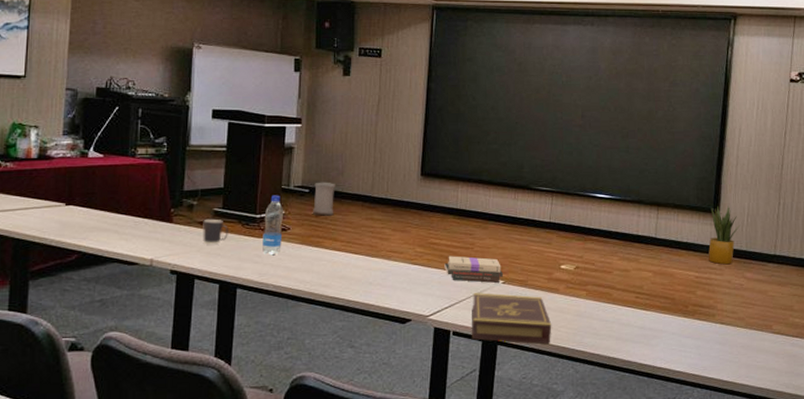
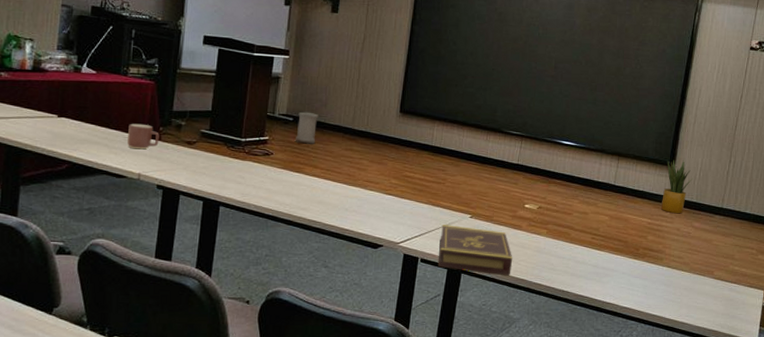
mug: none [137,206,171,234] -> present [126,123,159,150]
mug: present [203,218,228,245] -> none [189,139,214,164]
bottle: present [261,195,284,256] -> none [245,121,268,178]
books: present [444,256,503,283] -> none [417,189,471,216]

